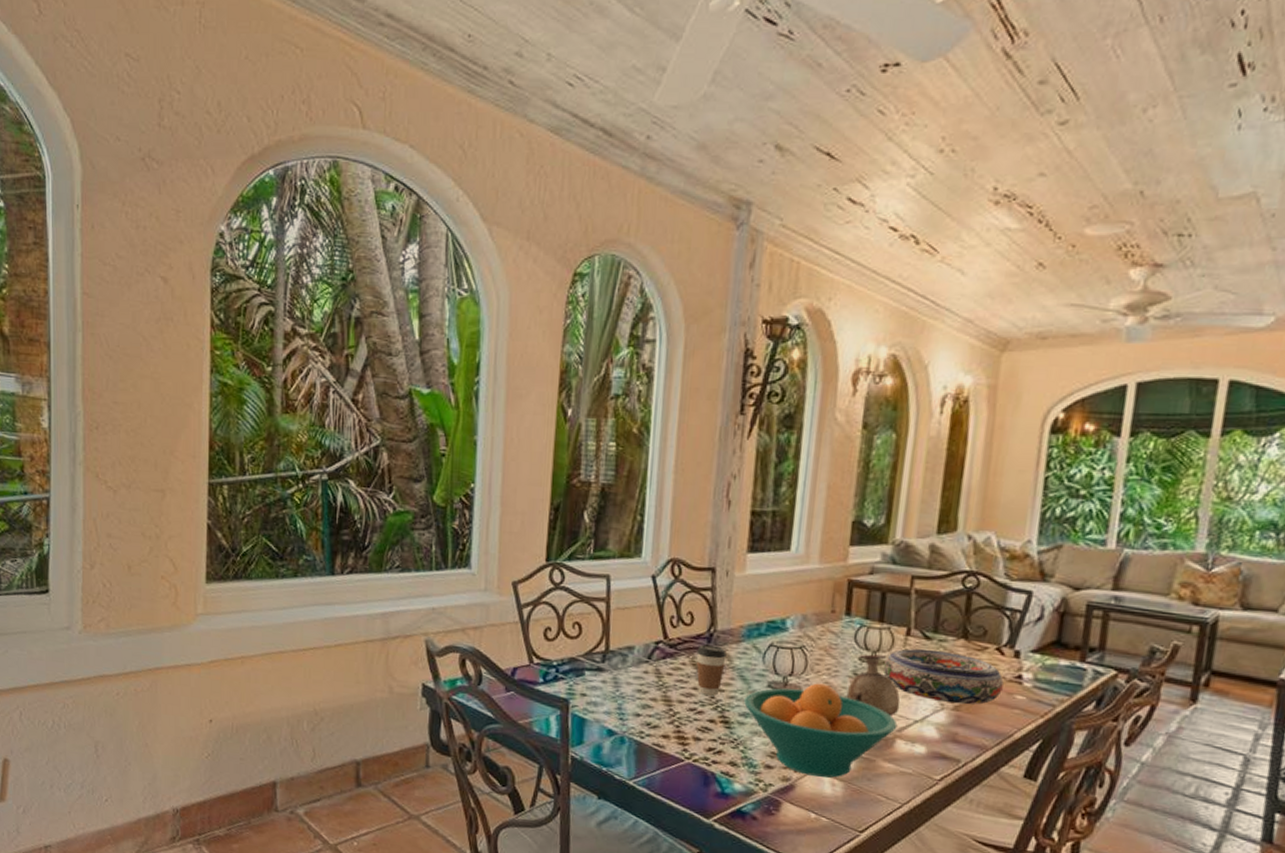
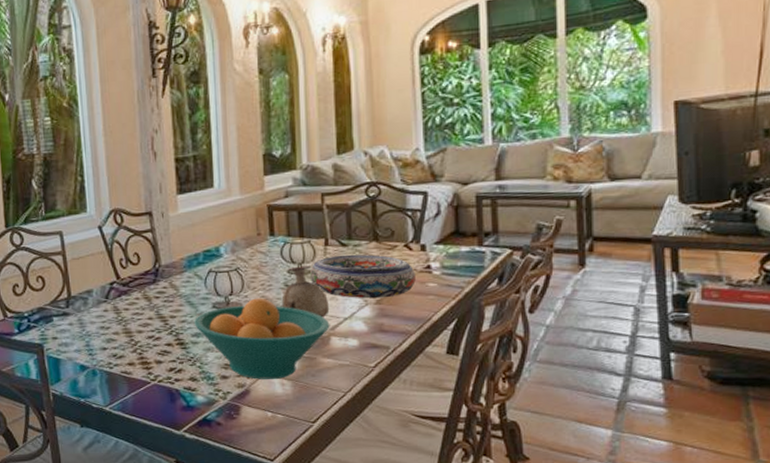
coffee cup: present [696,644,727,697] -> none [147,279,173,324]

